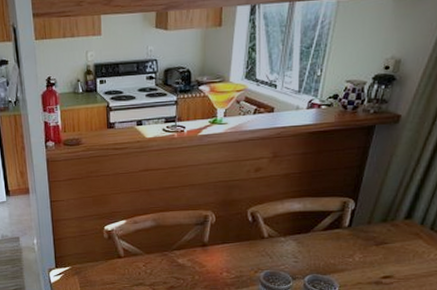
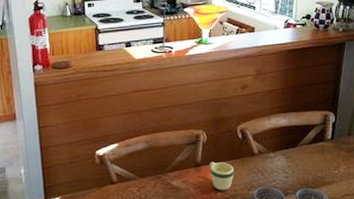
mug: none [216,242,242,271] -> present [209,161,235,191]

